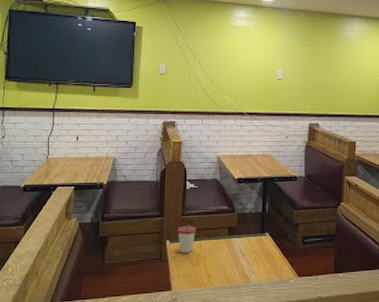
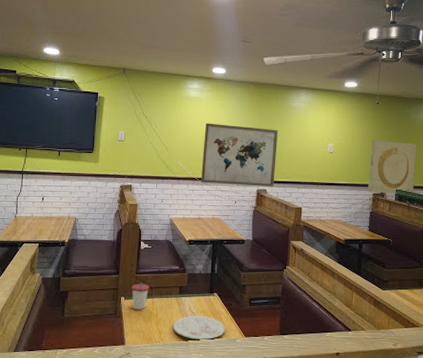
plate: none [222,256,278,282] -> present [172,315,226,340]
wall art: none [250,54,331,120] -> present [201,123,279,187]

